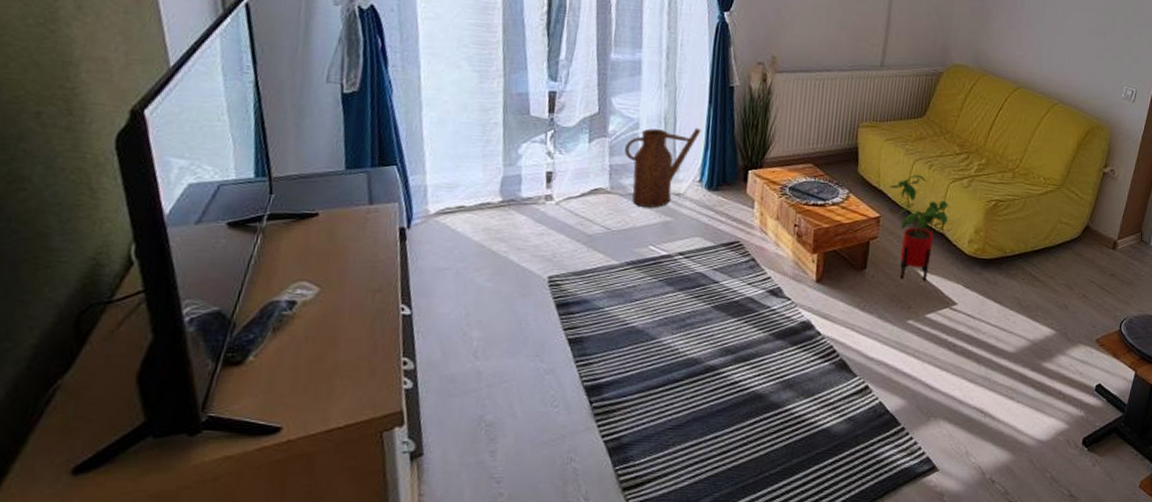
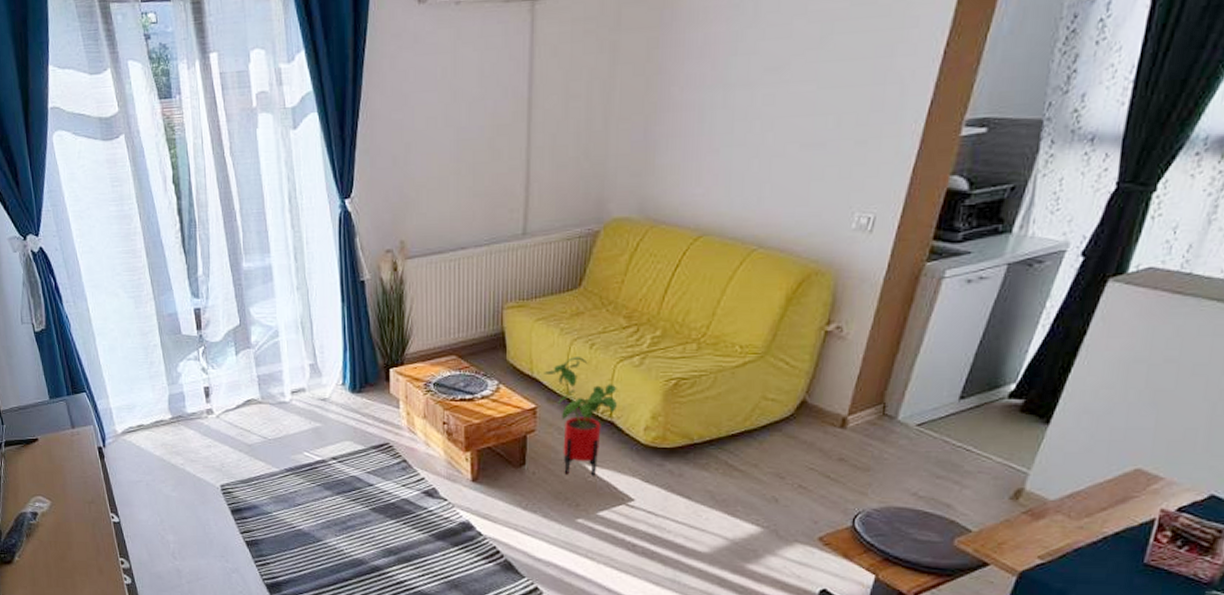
watering can: present [625,127,701,207] -> none [269,329,338,414]

